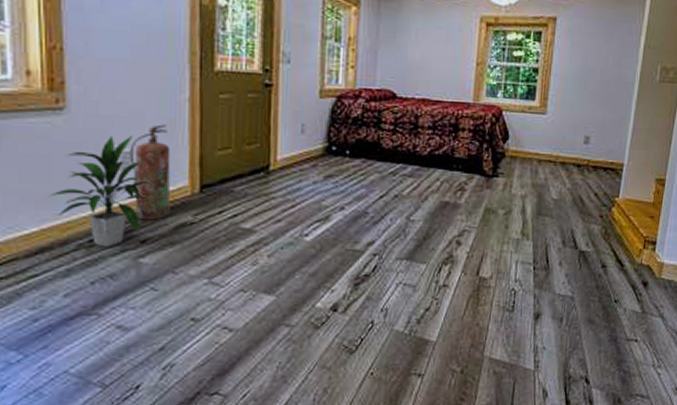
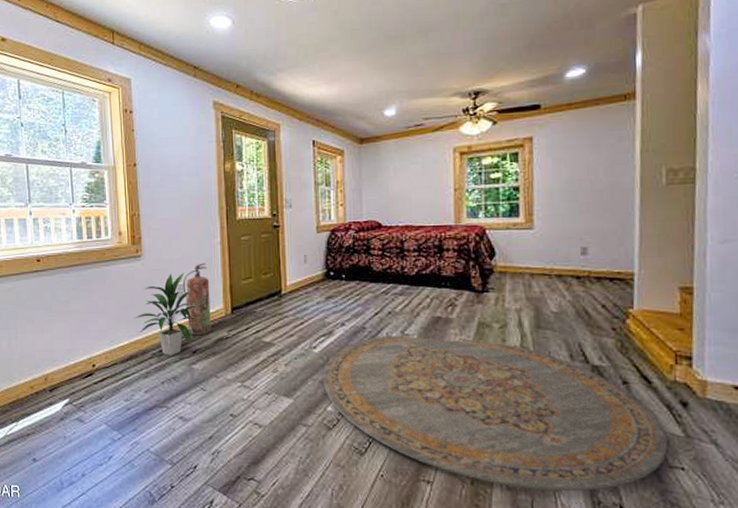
rug: none [313,222,629,372] -> present [322,336,668,492]

